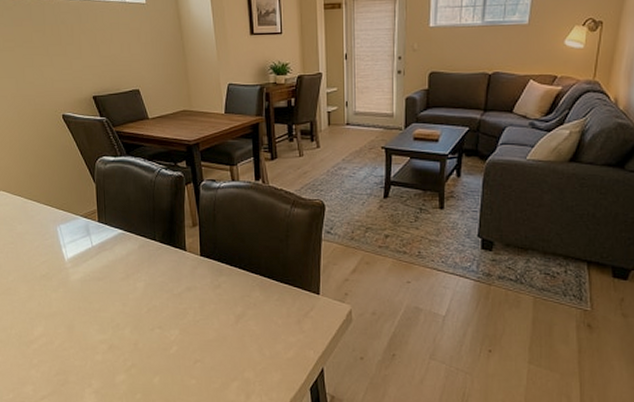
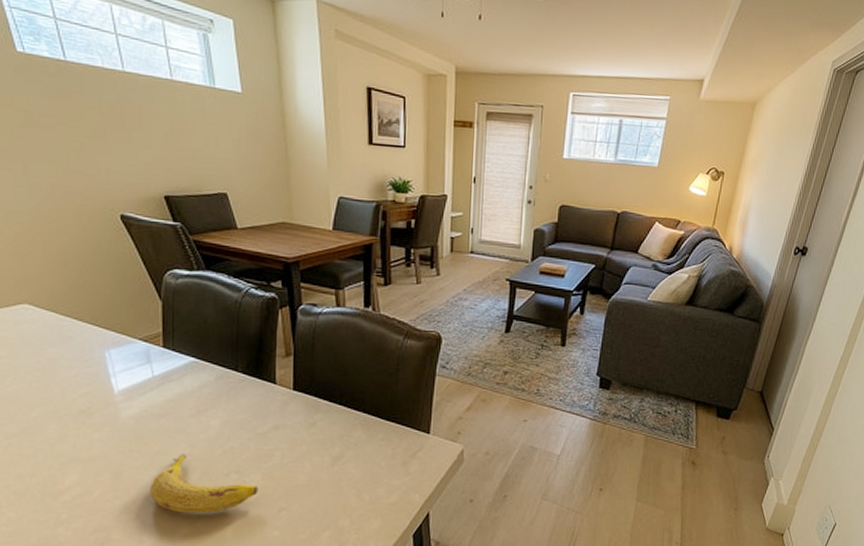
fruit: none [95,311,177,362] -> present [150,454,259,513]

